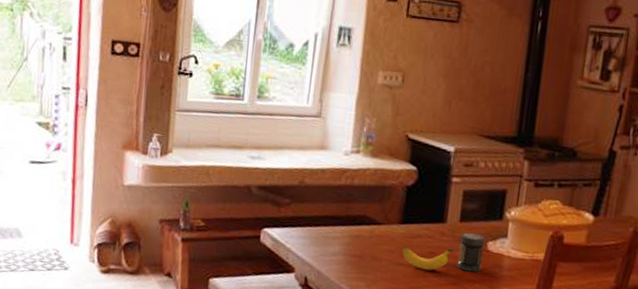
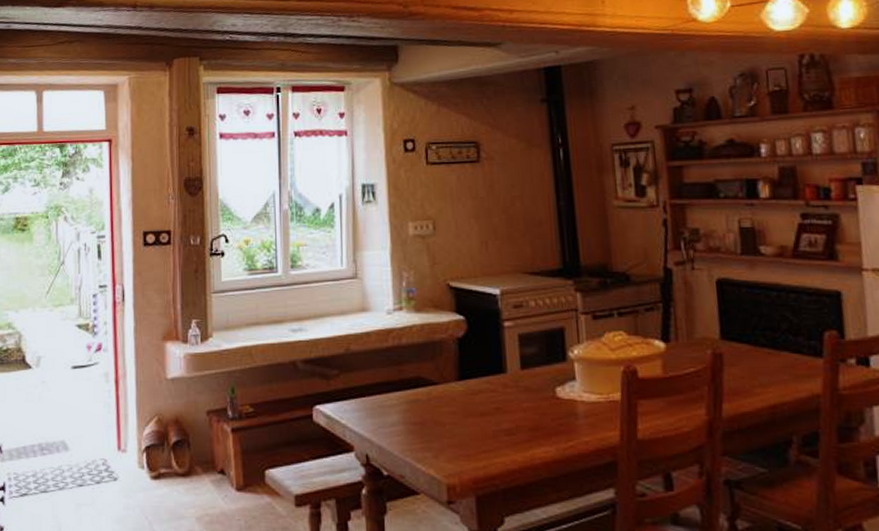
banana: present [402,246,455,270] -> none [465,400,522,429]
jar: present [456,233,486,272] -> none [525,381,555,425]

